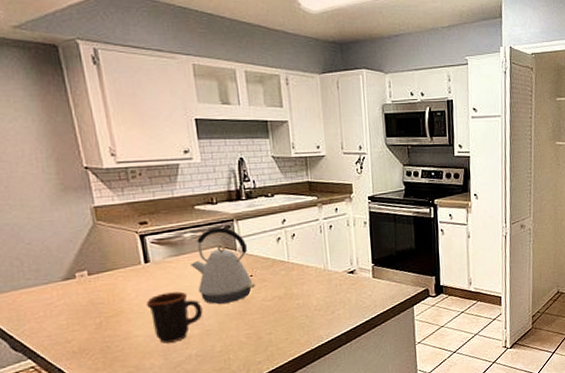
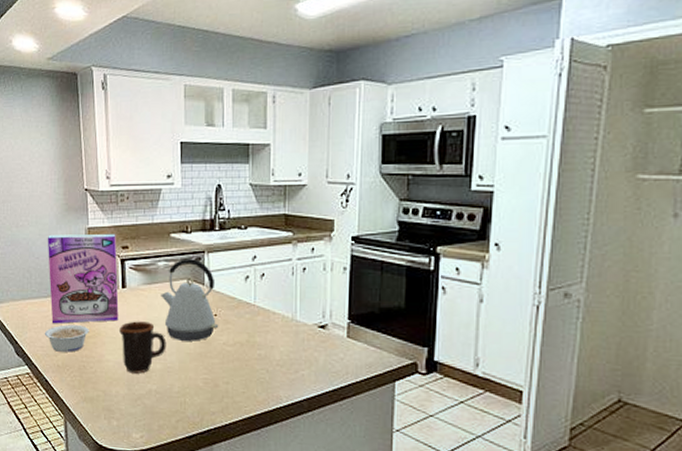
cereal box: none [39,210,144,310] -> present [47,233,119,324]
legume: none [49,306,110,338] -> present [44,325,89,352]

